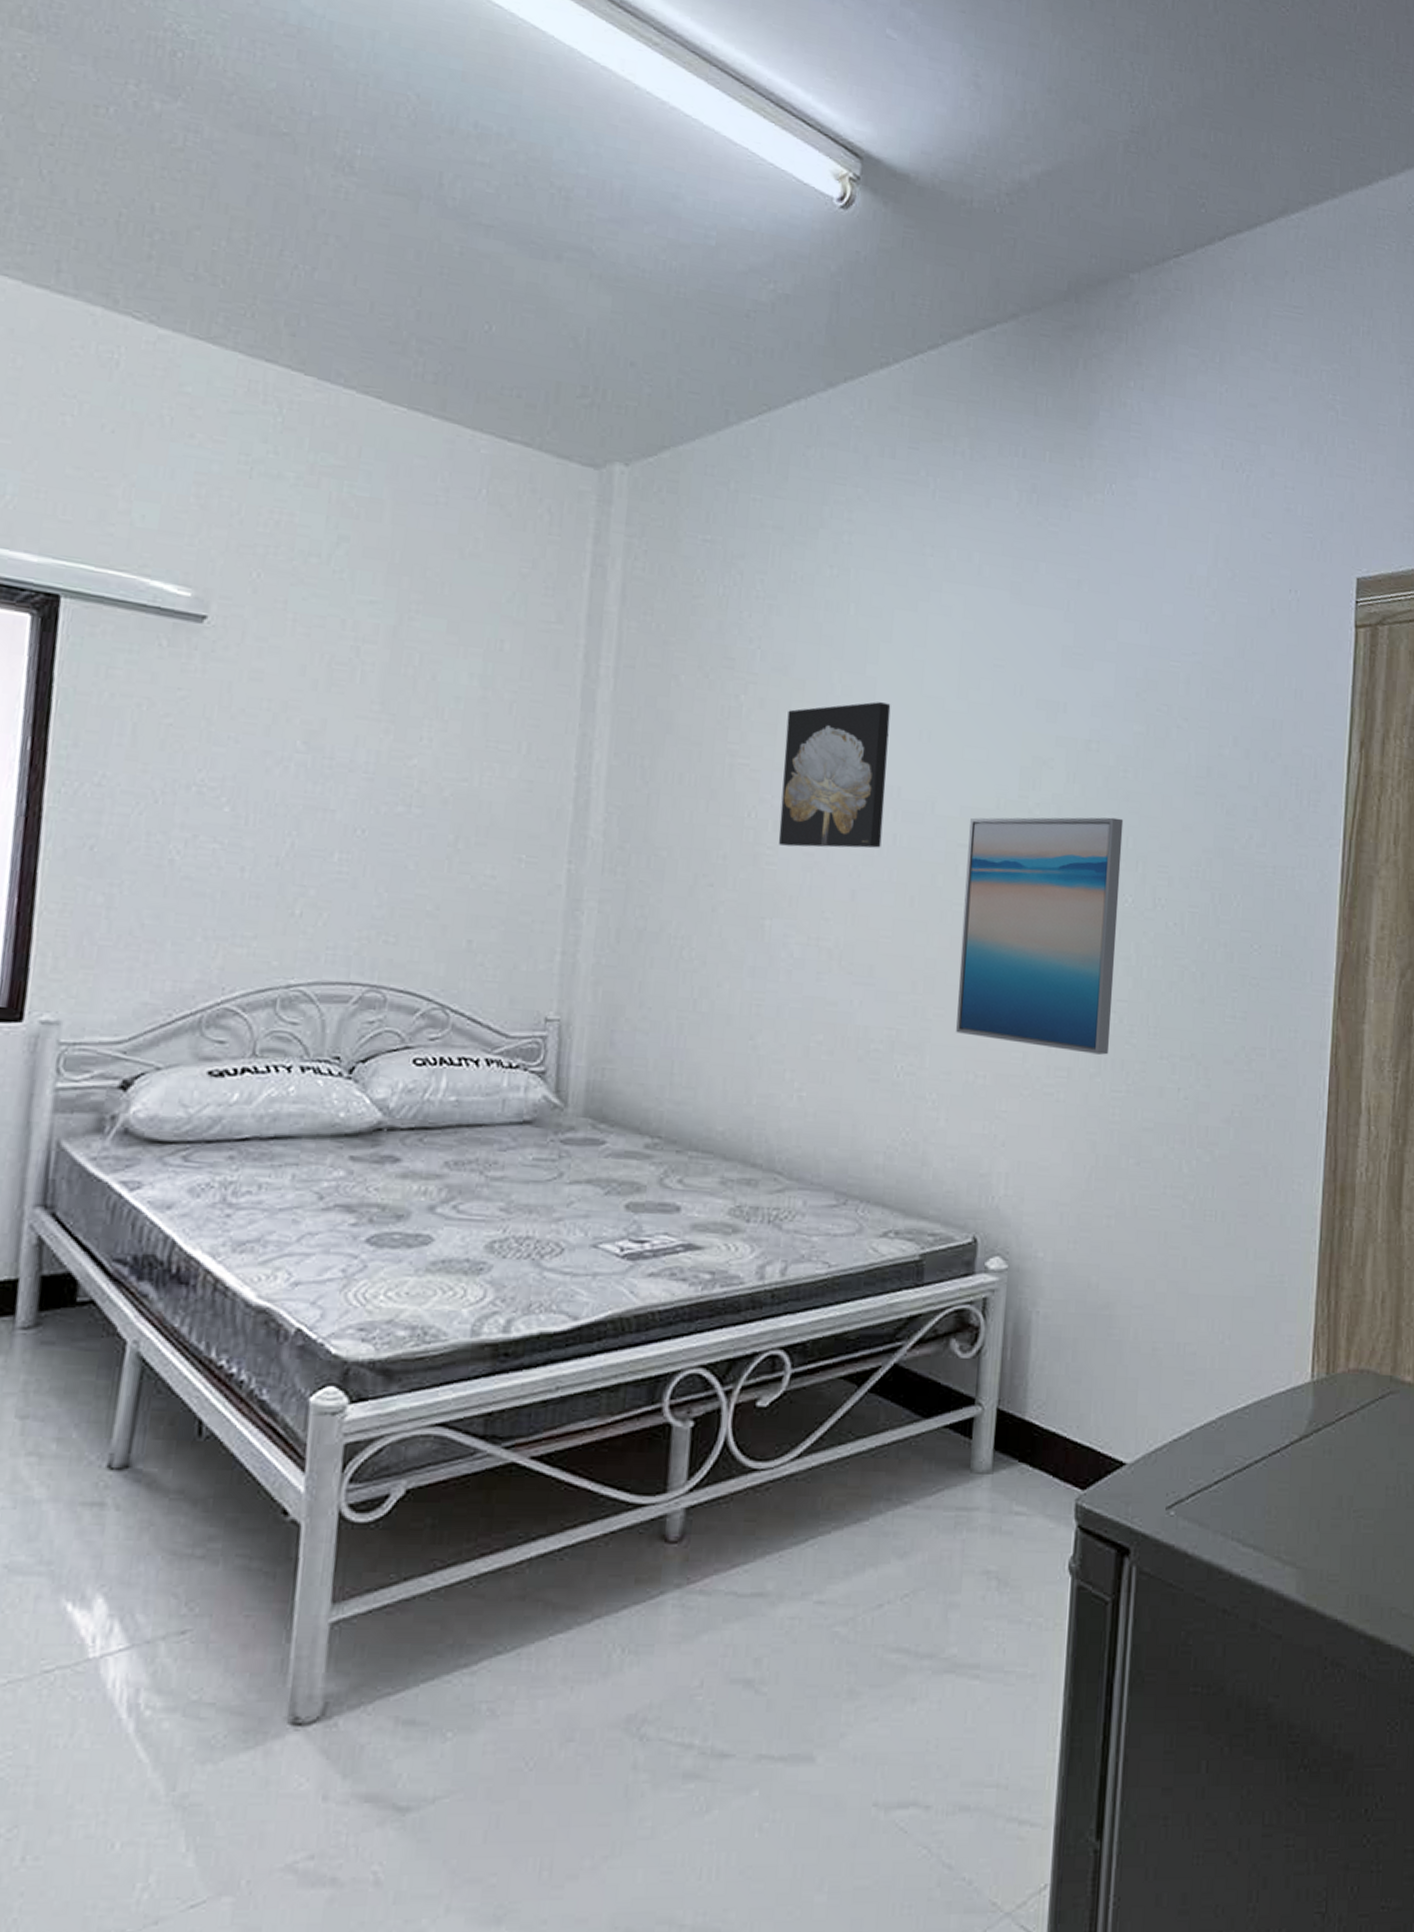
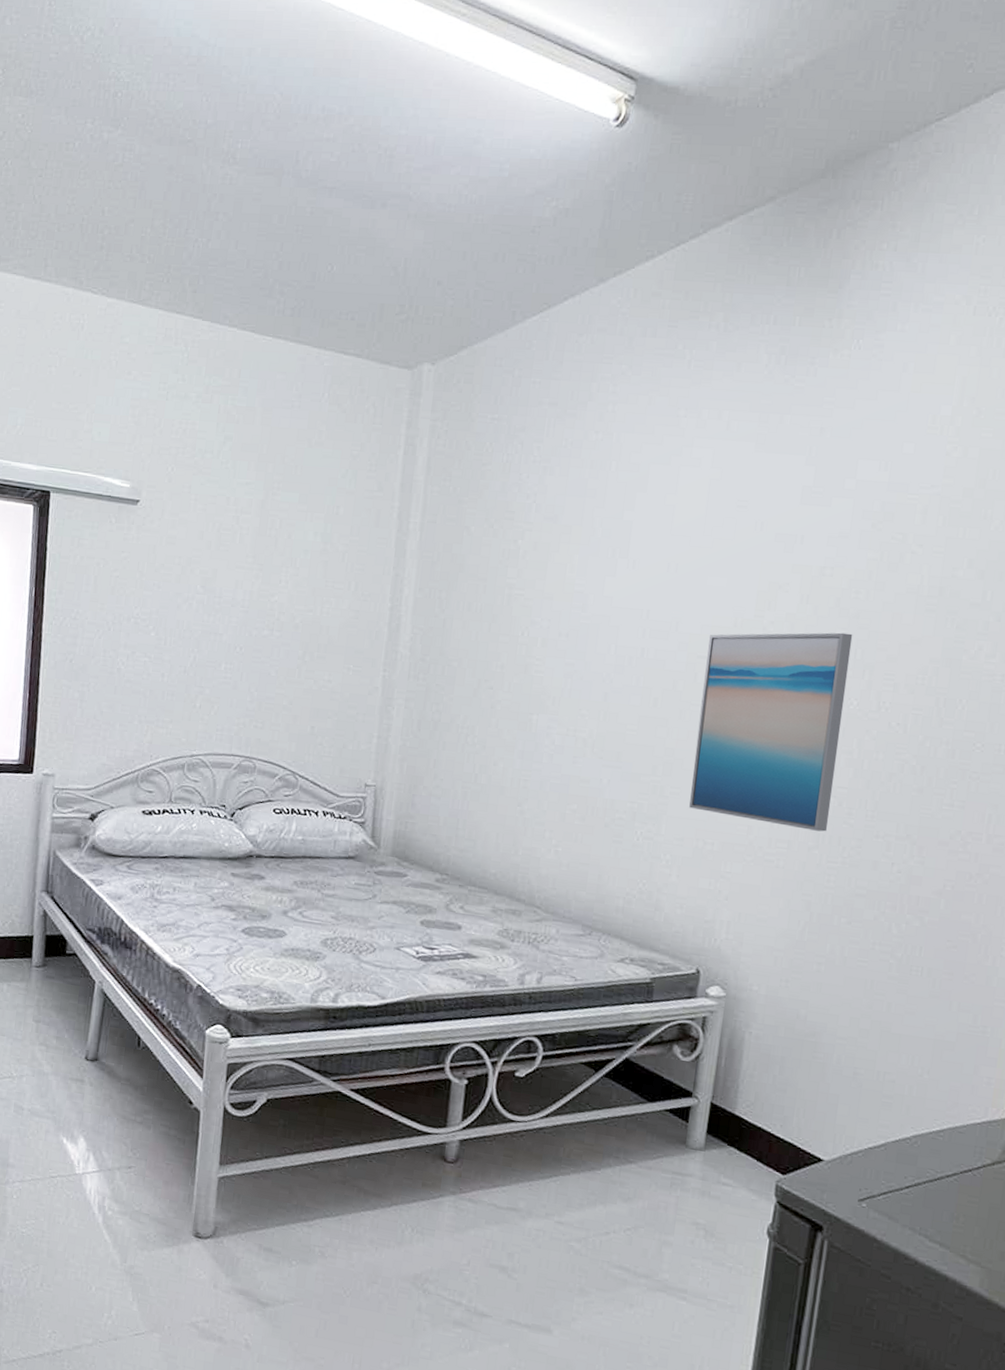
wall art: present [778,702,891,849] -> none [545,541,644,660]

